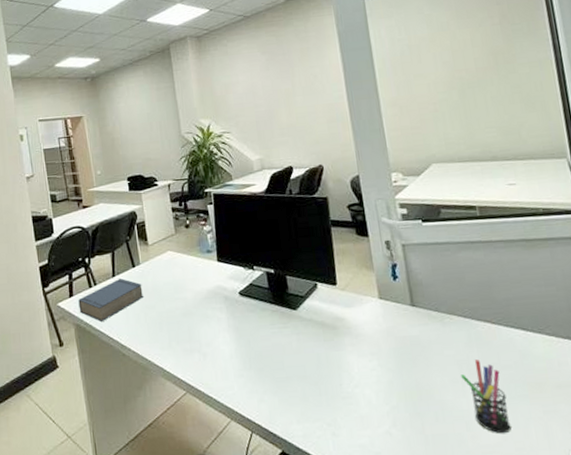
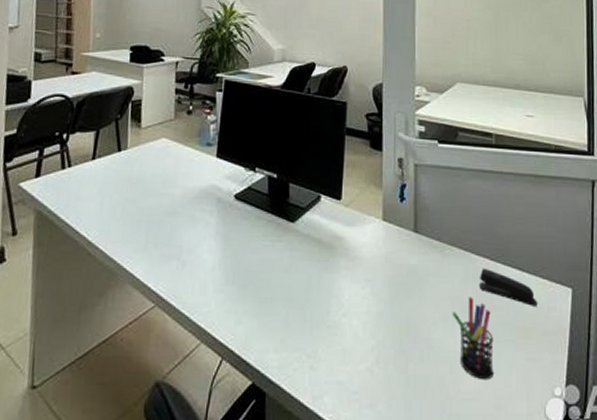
book: present [78,278,144,322] -> none [44,163,126,211]
stapler: none [483,331,547,362] -> present [479,267,538,306]

